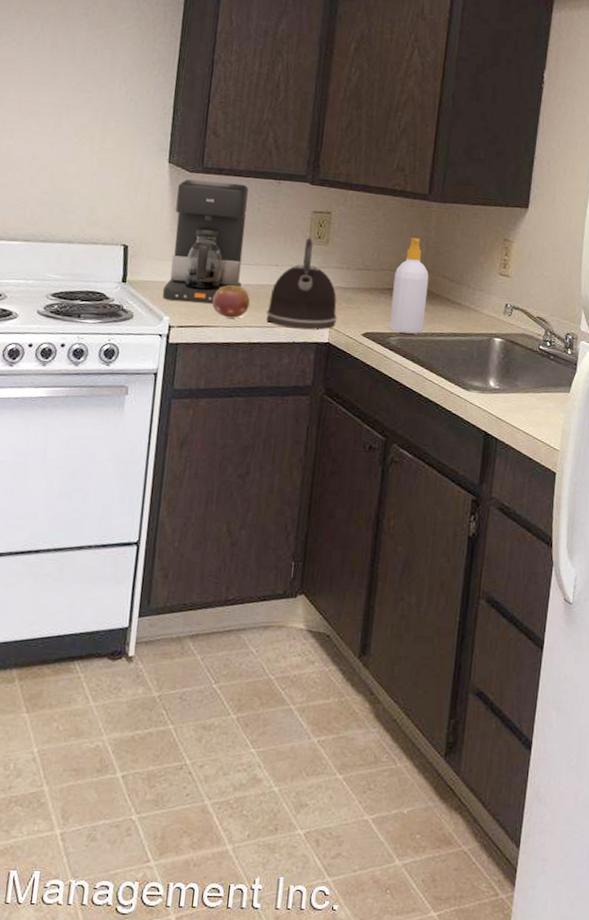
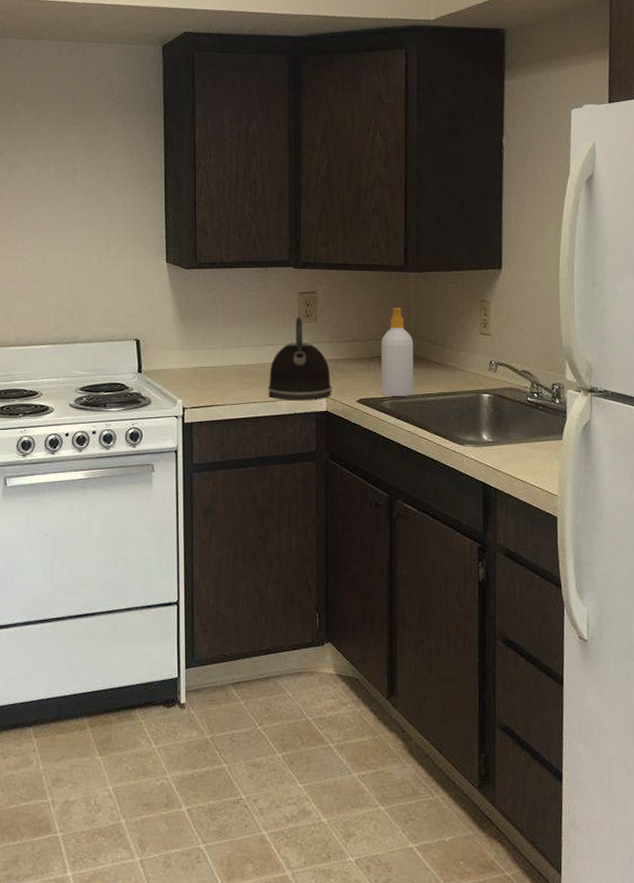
coffee maker: present [162,179,248,304] -> none [174,275,242,386]
fruit: present [212,284,251,318] -> none [218,366,252,396]

